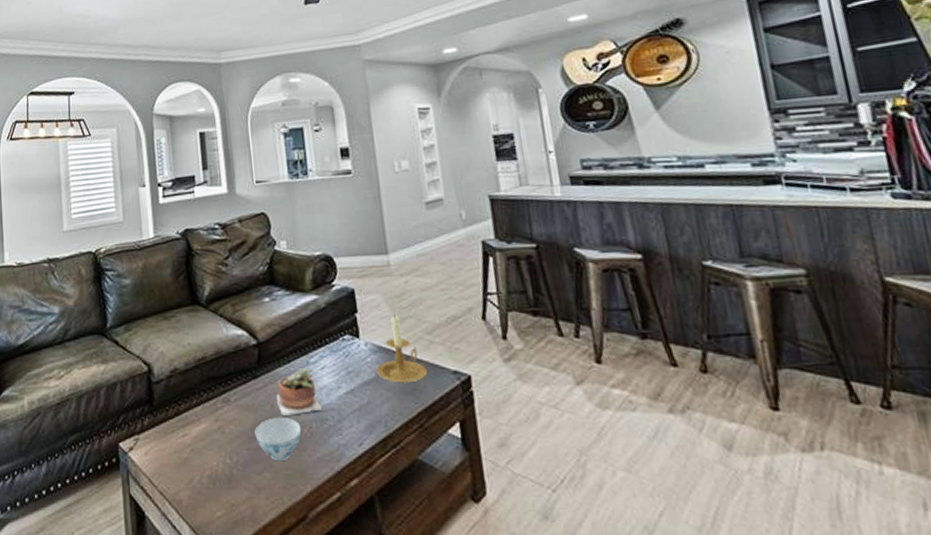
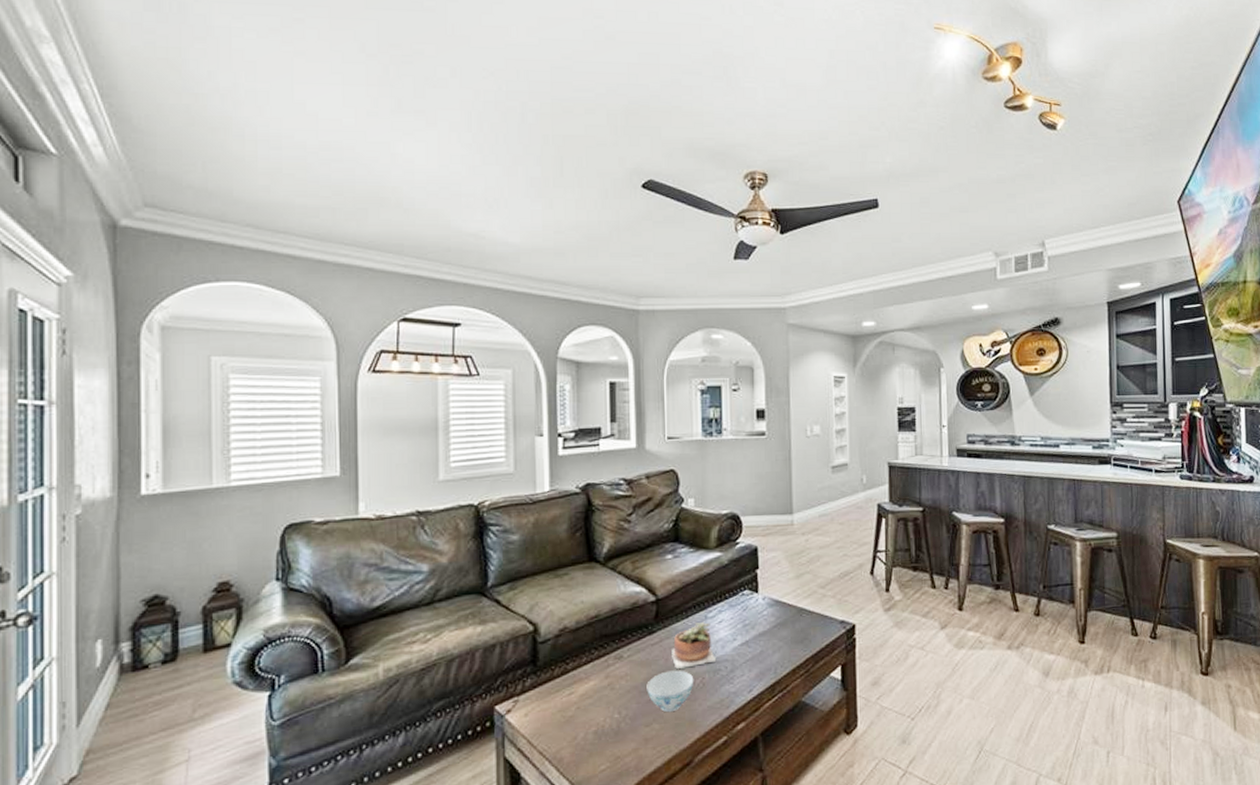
candle holder: present [375,314,427,384] -> none [770,570,817,634]

